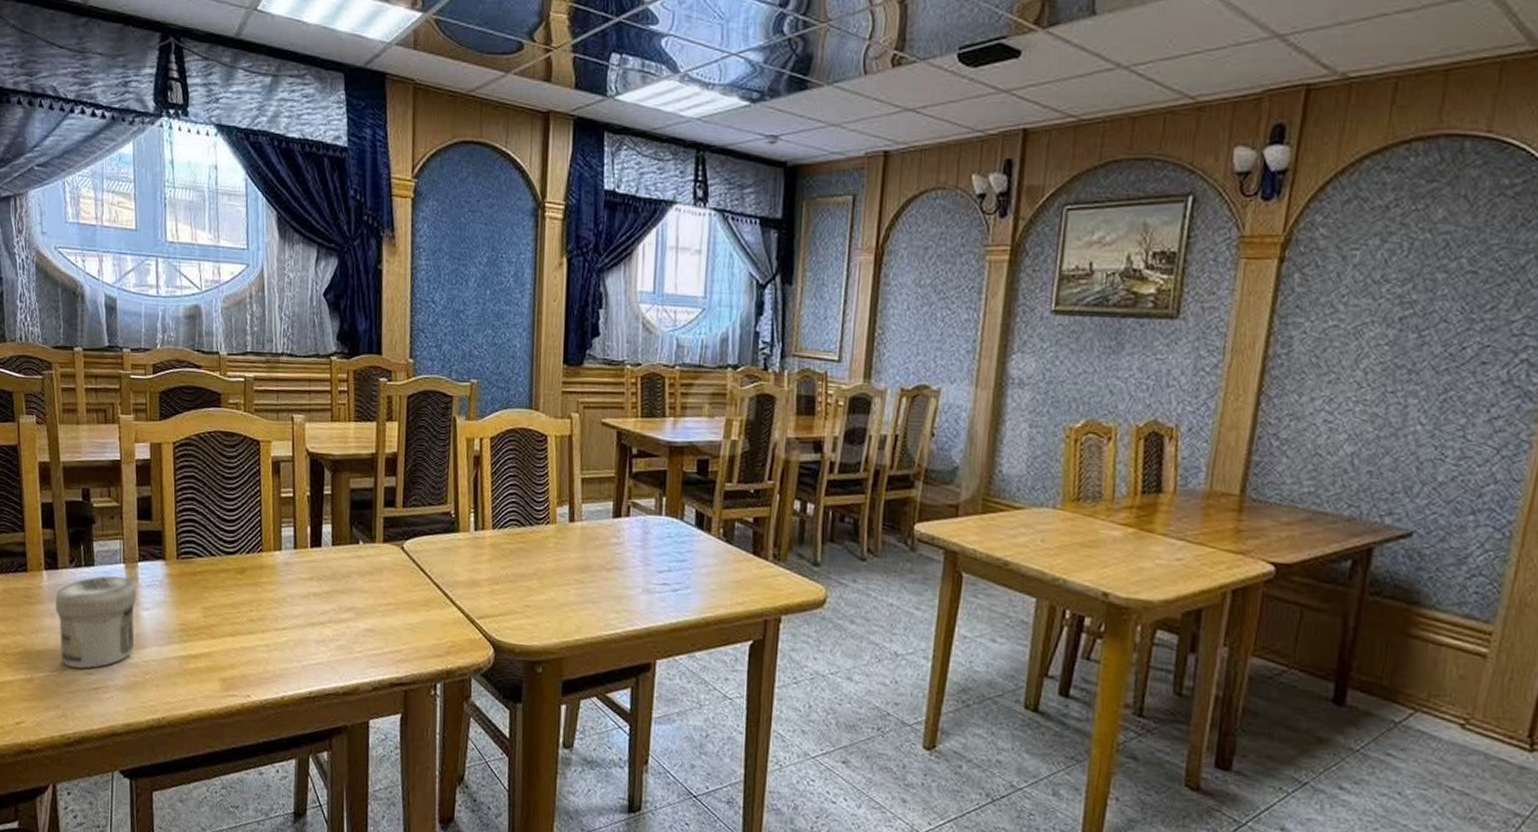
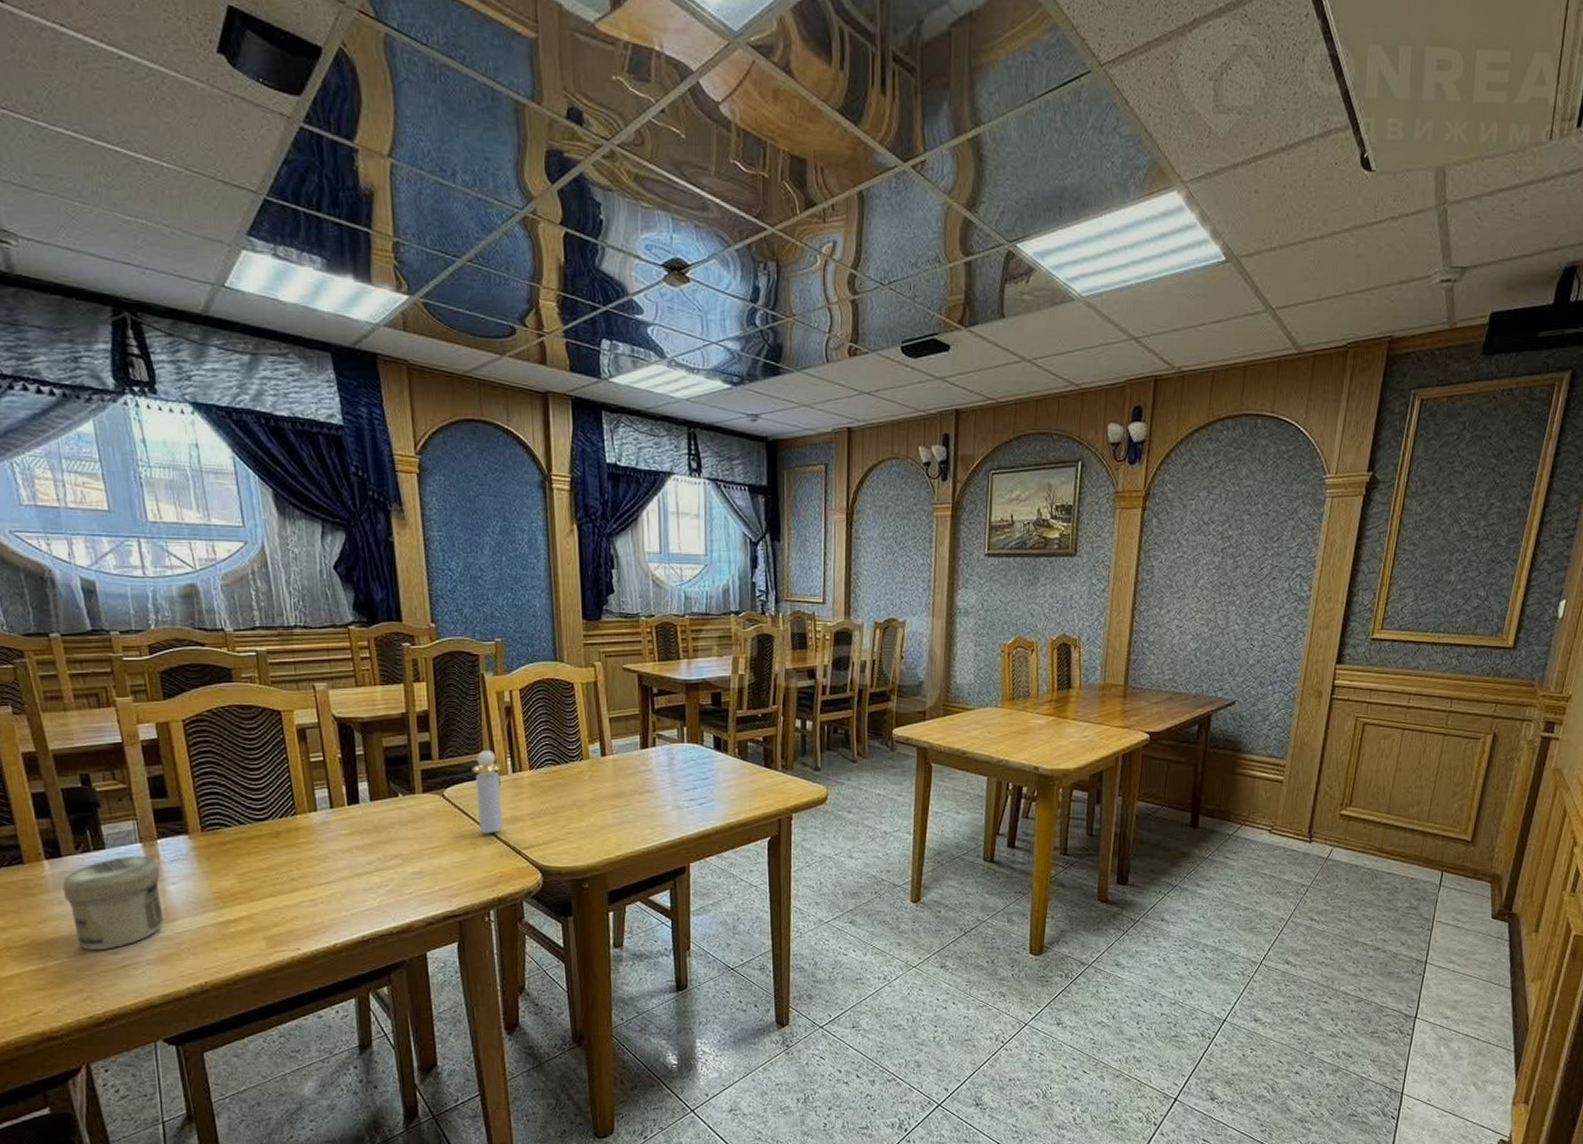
perfume bottle: none [434,502,464,596] -> present [472,751,503,833]

